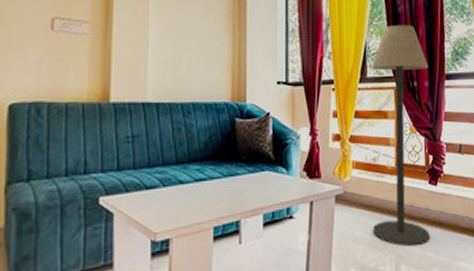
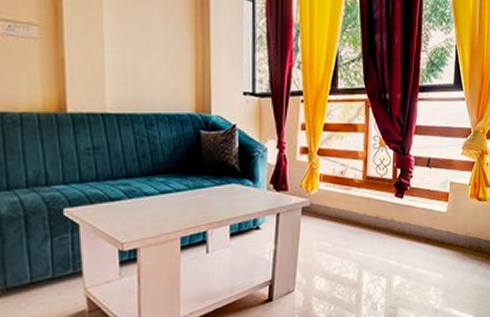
floor lamp: present [371,25,430,246] -> none [338,32,402,255]

